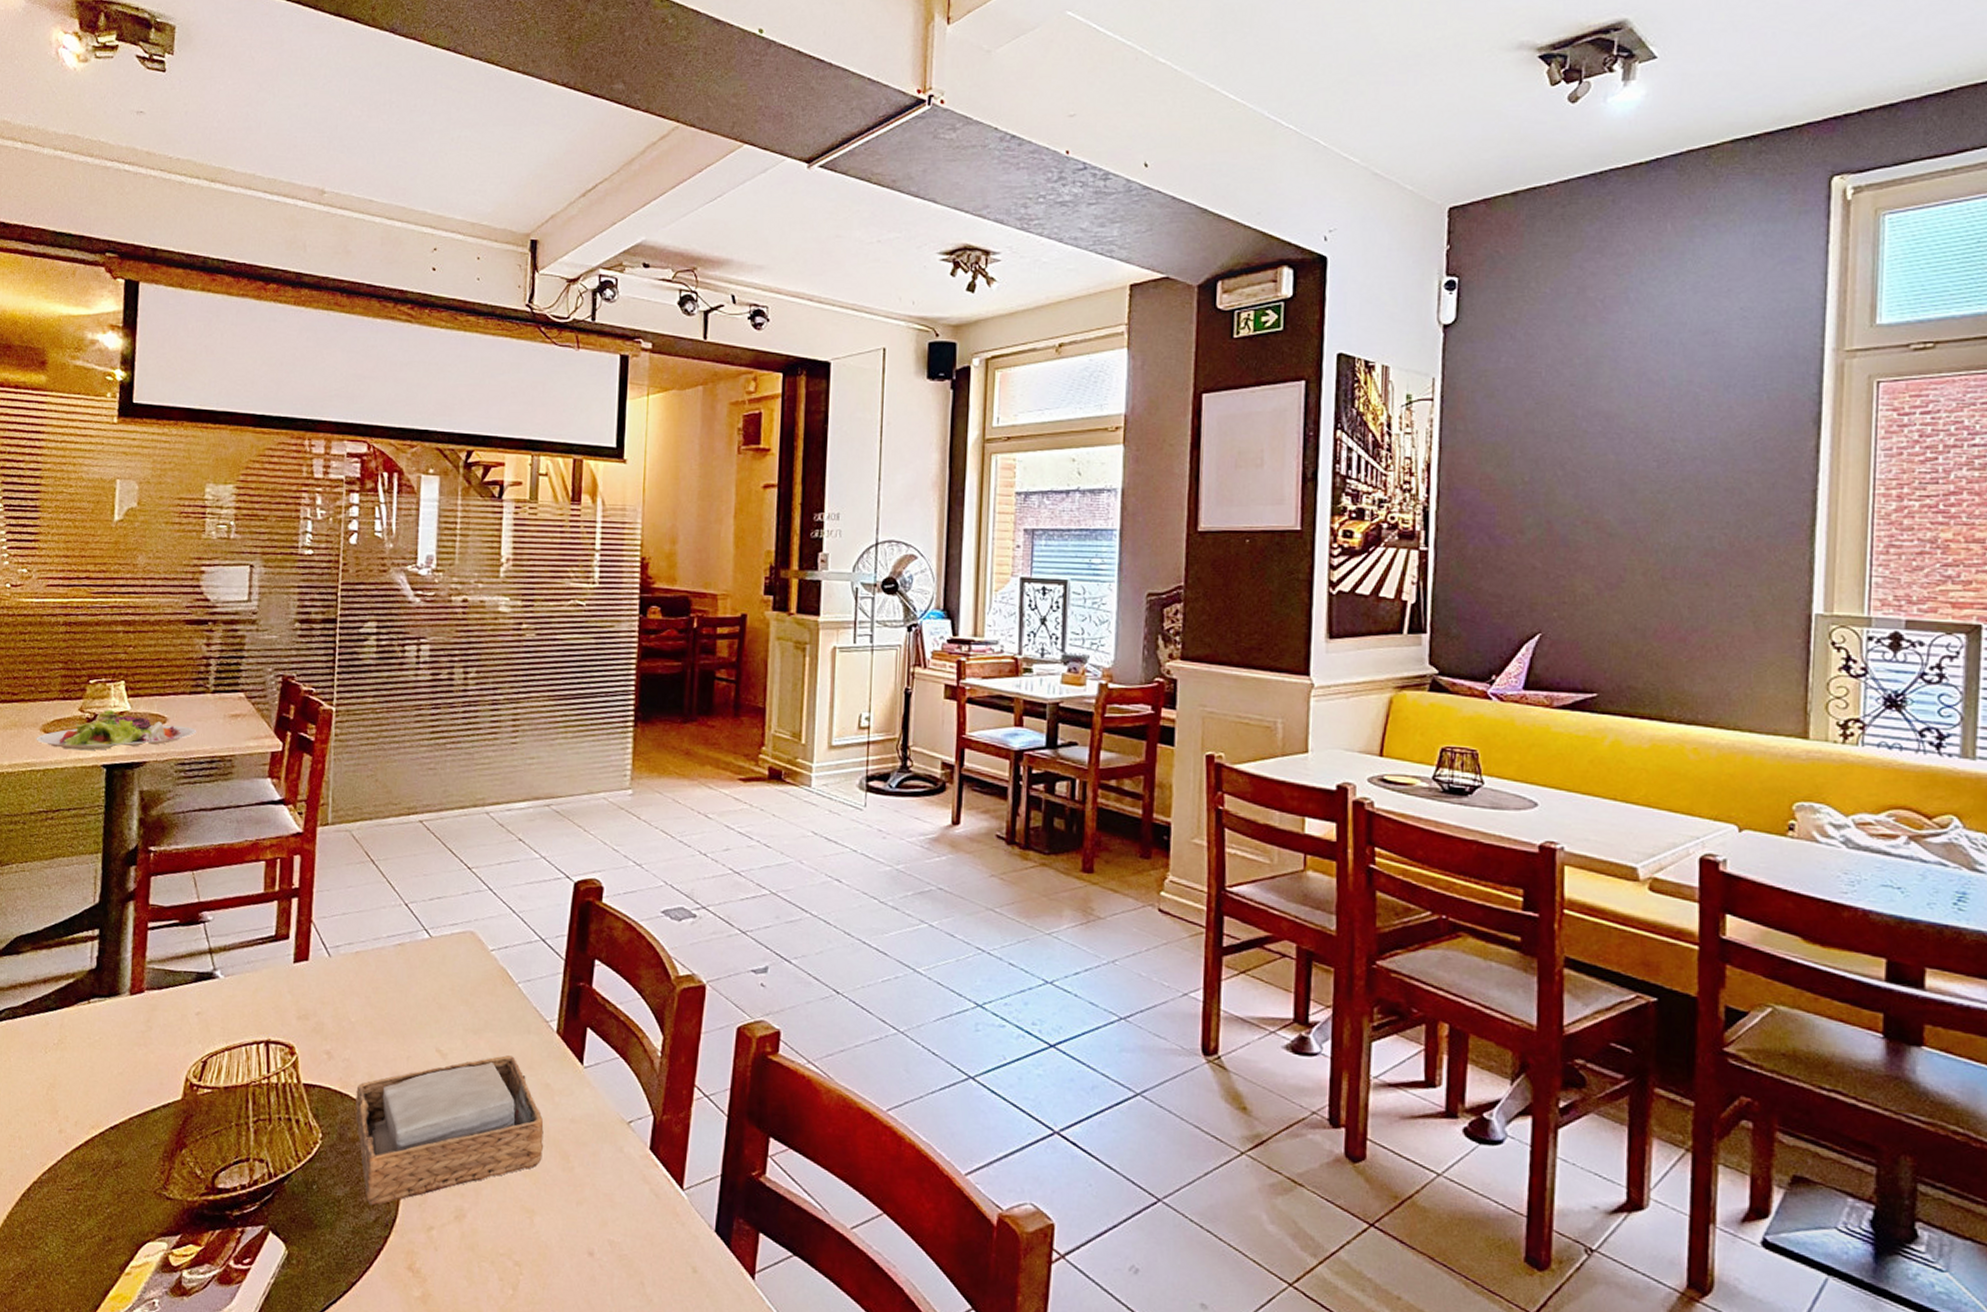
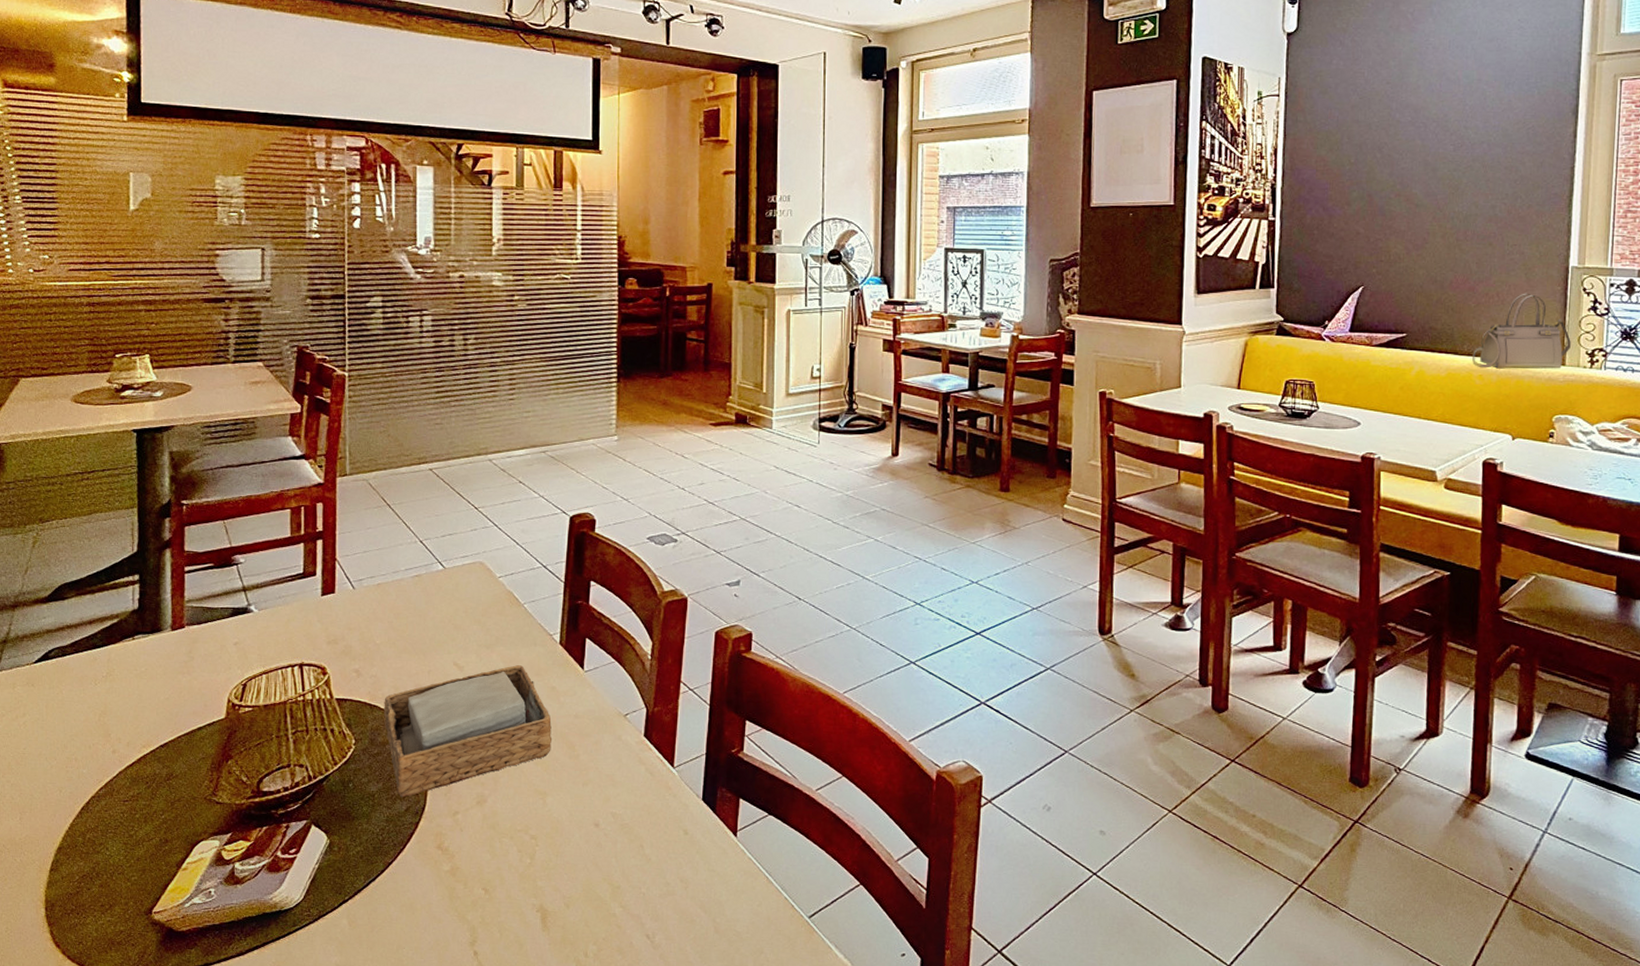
salad plate: present [36,709,197,751] -> none [67,380,220,418]
handbag: none [1684,646,1816,744] -> present [1472,293,1571,369]

